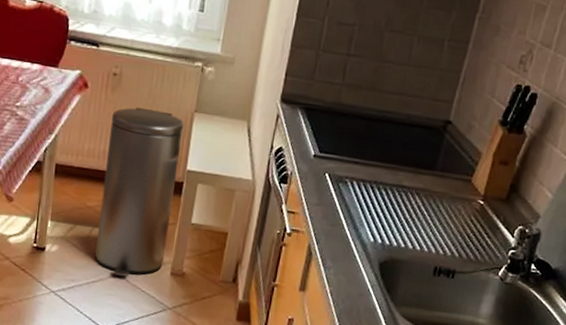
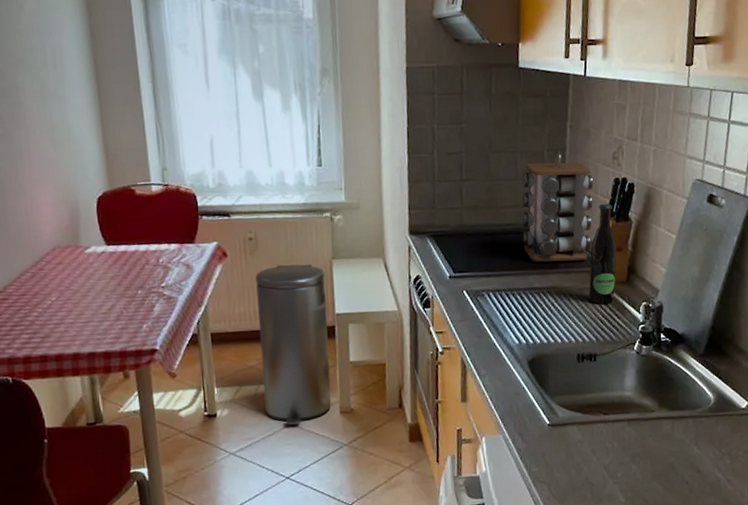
spice rack: none [398,42,493,168] -> present [521,150,593,263]
bottle: none [460,109,509,220] -> present [589,203,617,305]

